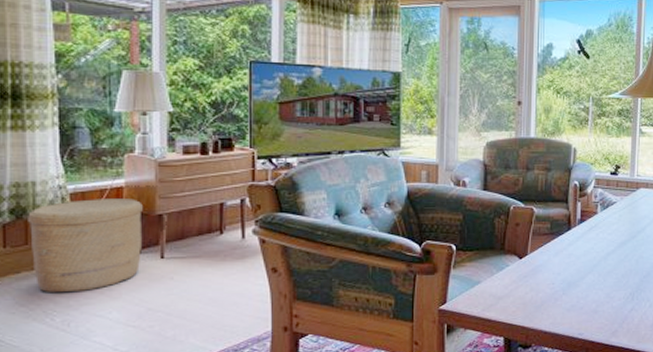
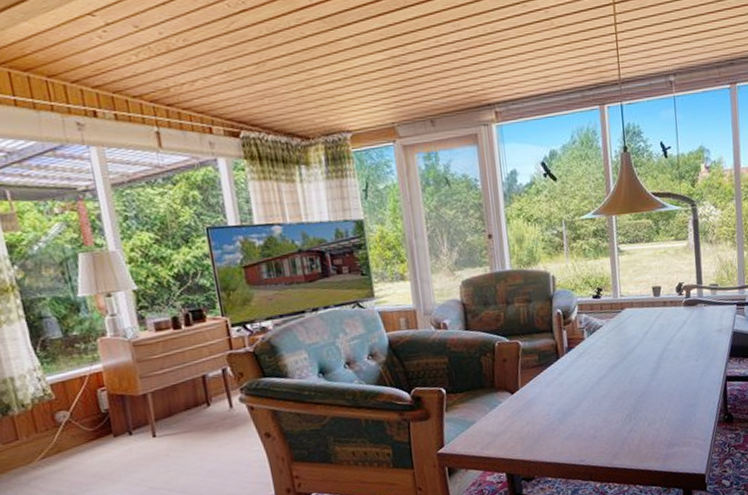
basket: present [28,199,143,293] -> none [12,382,134,484]

